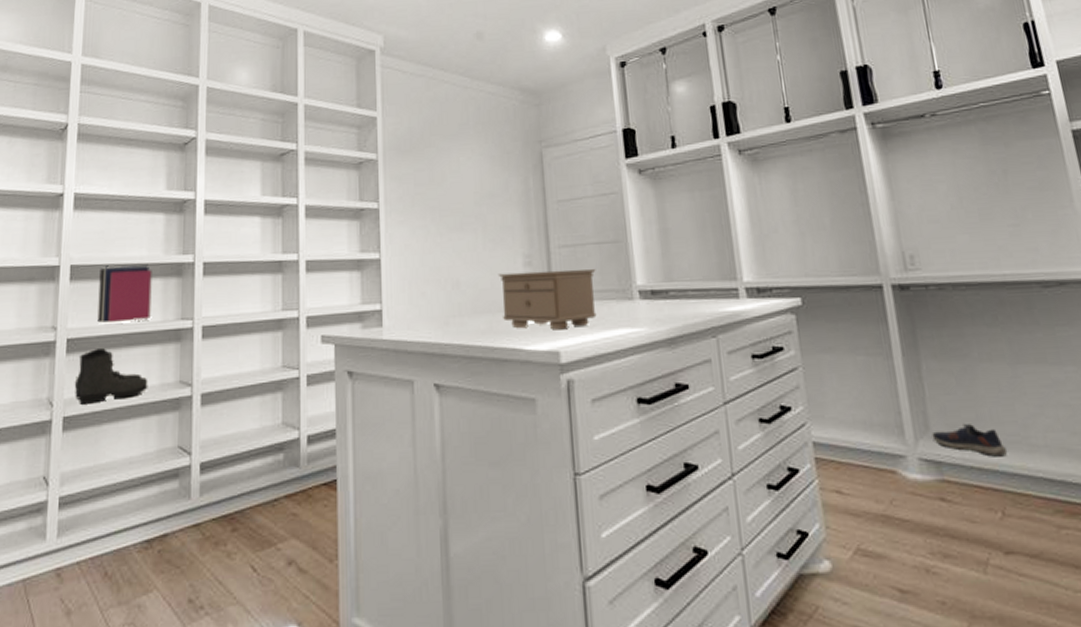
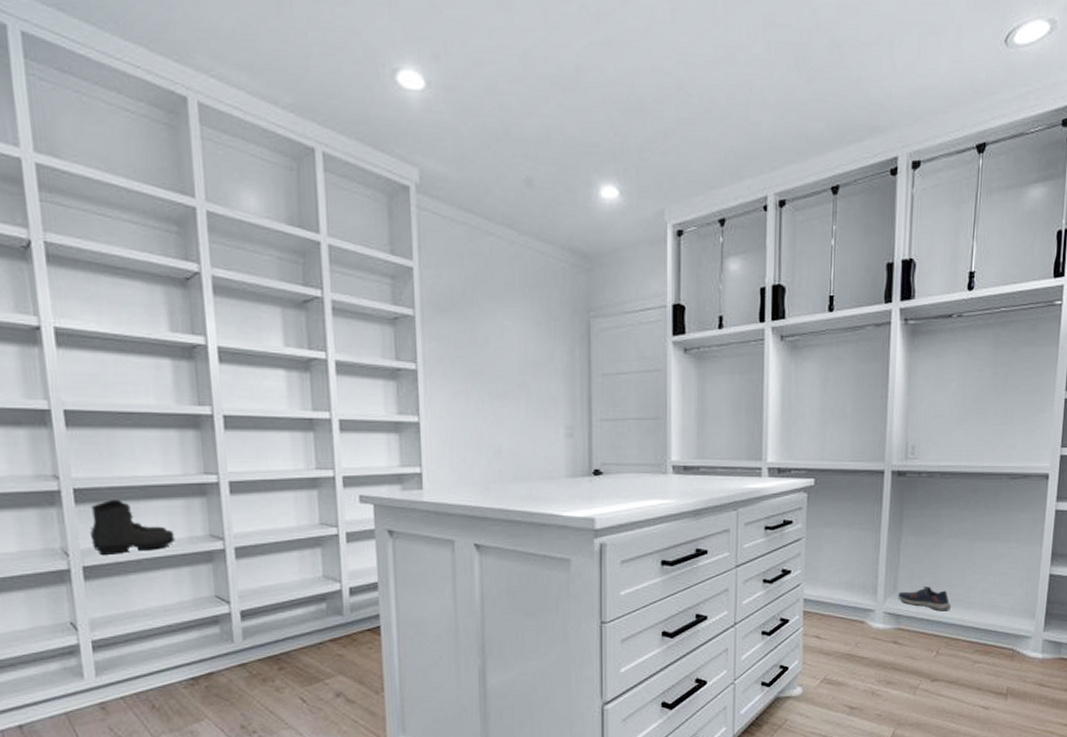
books: present [97,266,152,324] -> none [101,416,169,475]
jewelry box: present [497,269,597,330] -> none [539,443,635,499]

